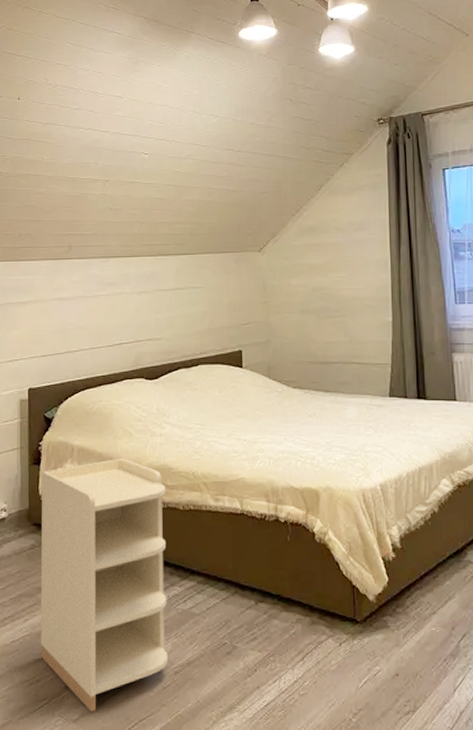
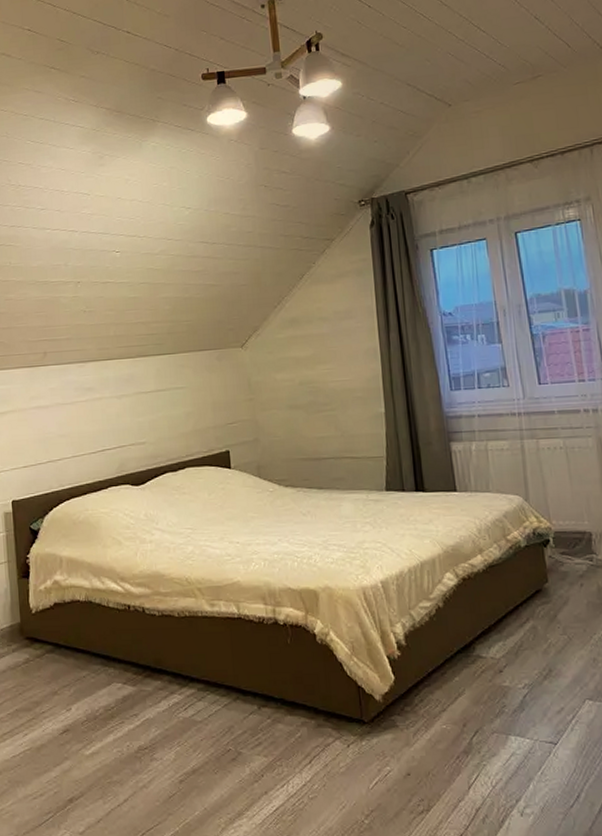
nightstand: present [40,458,167,712] -> none [31,567,172,824]

